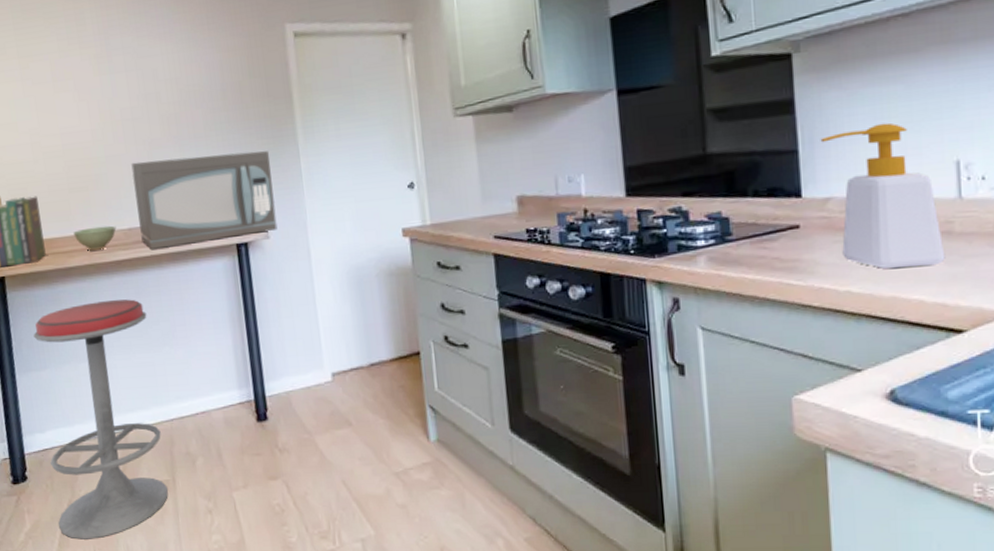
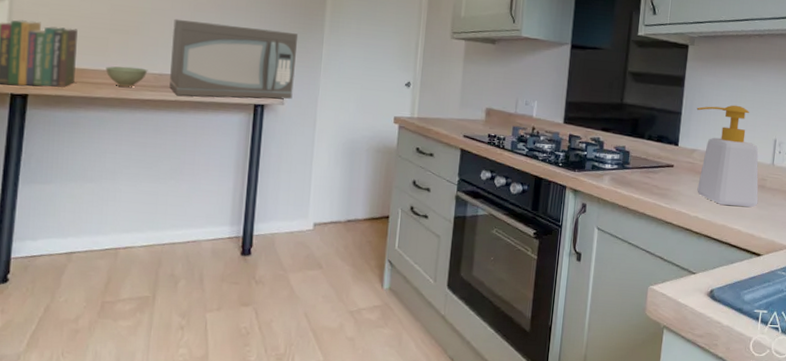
bar stool: present [33,299,168,540] -> none [31,131,160,343]

